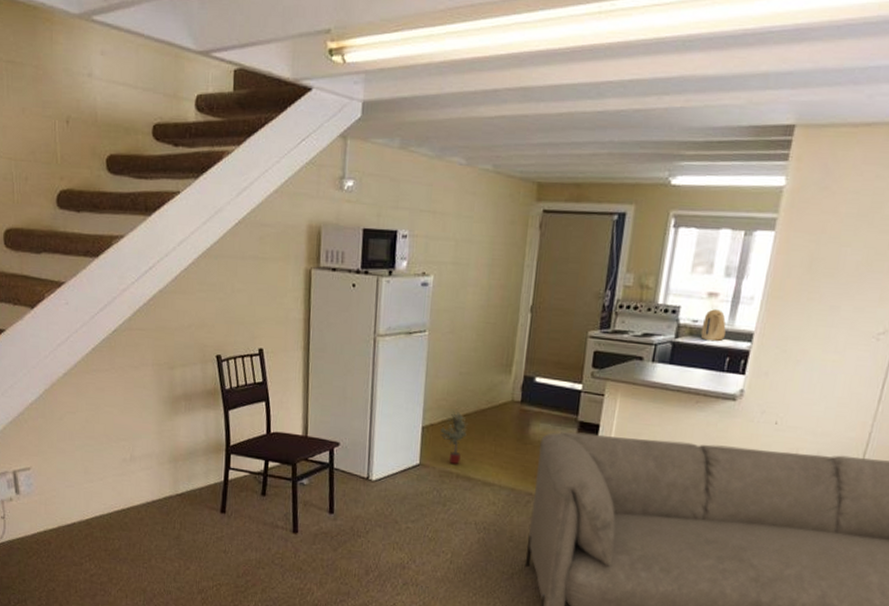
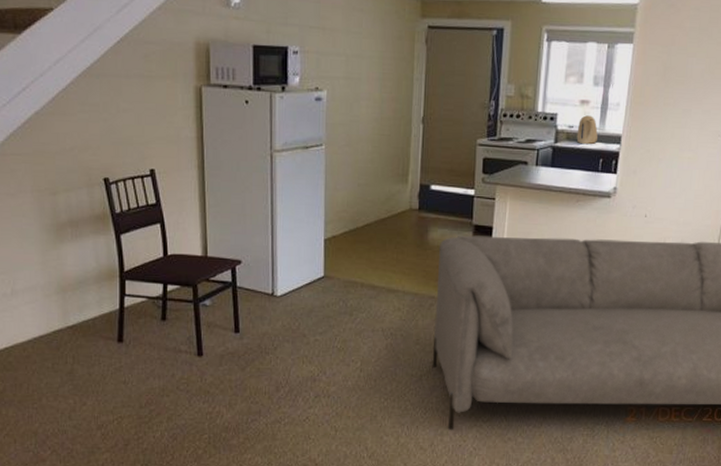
potted tree: present [440,410,469,465] -> none [343,221,370,275]

